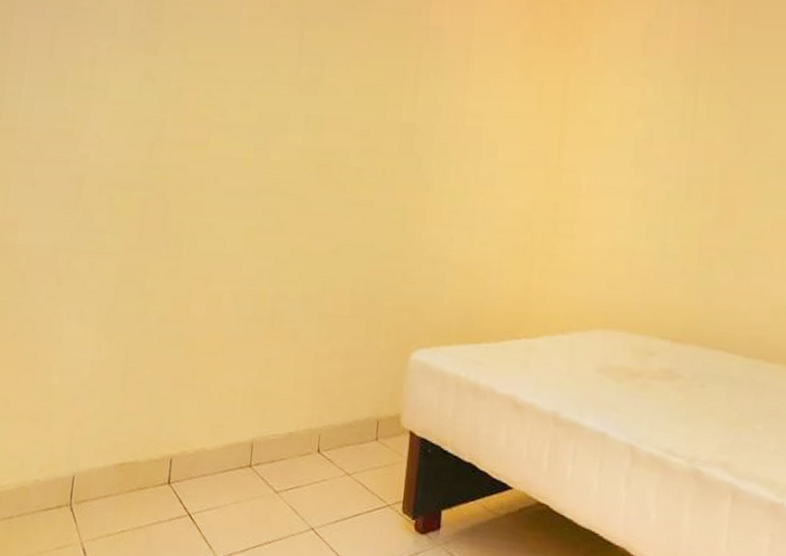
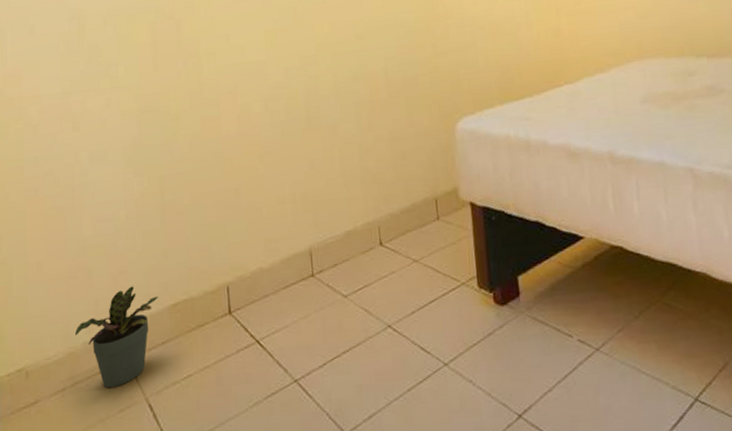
potted plant: none [28,438,107,527] -> present [74,286,158,389]

